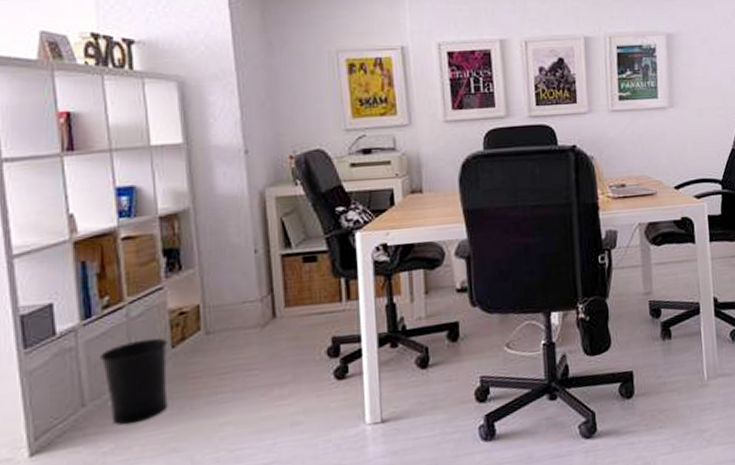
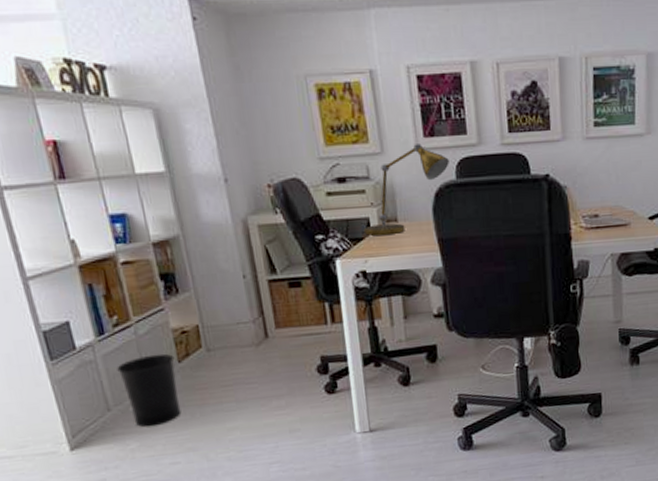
desk lamp: none [385,116,477,208] -> present [362,144,449,236]

